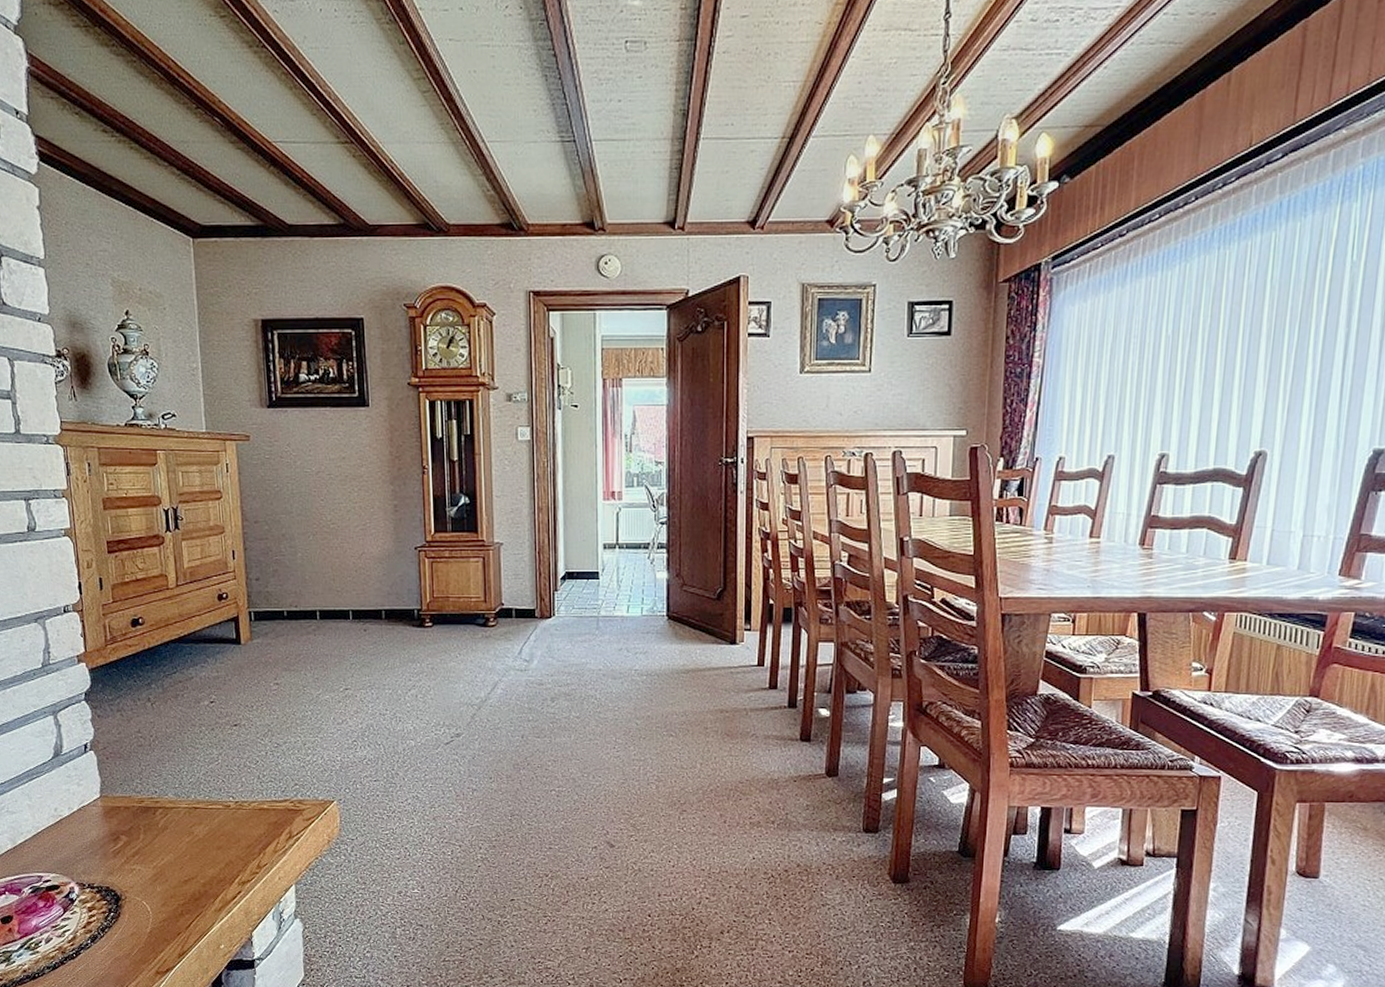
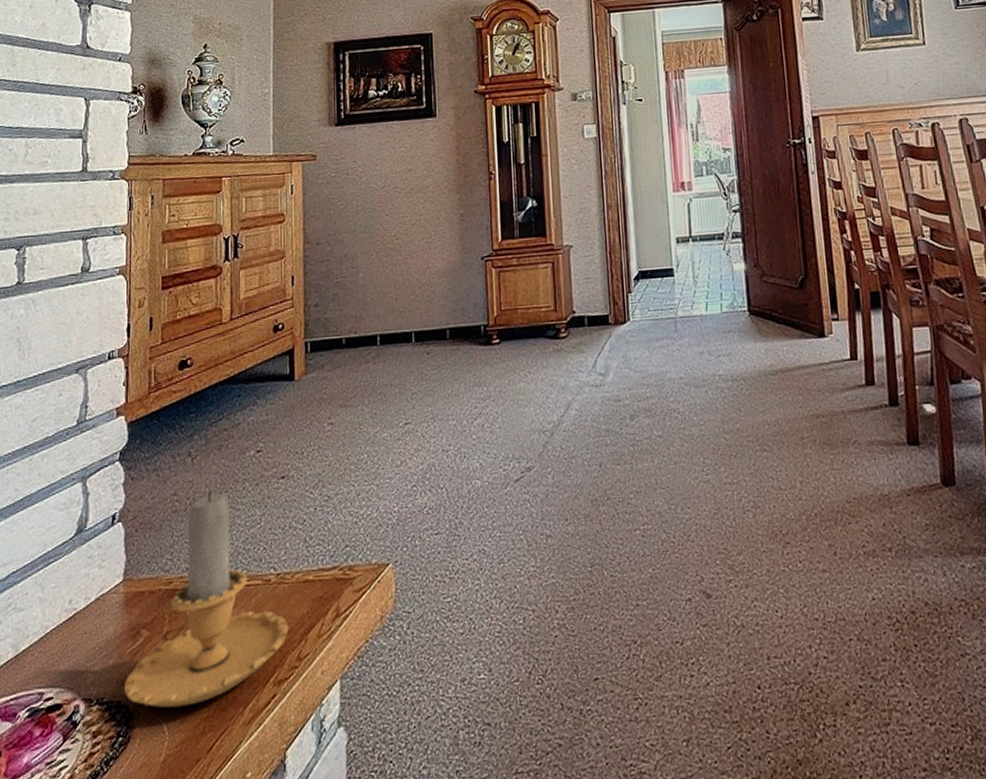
candle: none [111,730,249,895] -> present [125,489,289,708]

